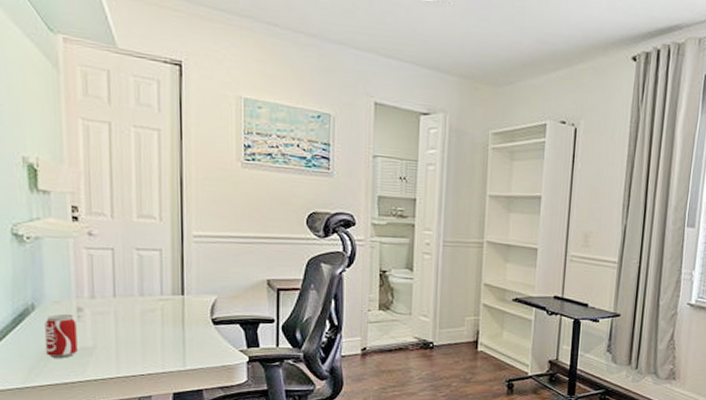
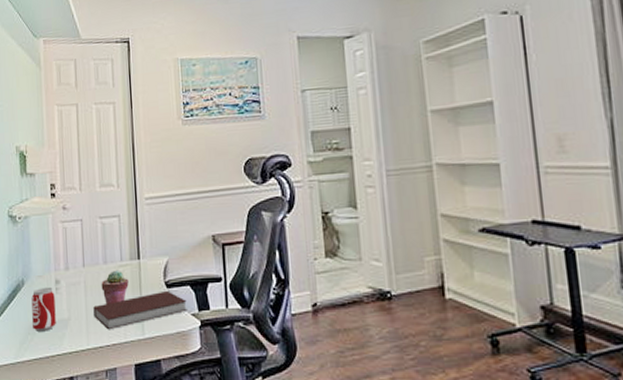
notebook: none [126,327,235,361] -> present [93,290,187,330]
potted succulent: none [136,303,169,337] -> present [101,269,129,305]

